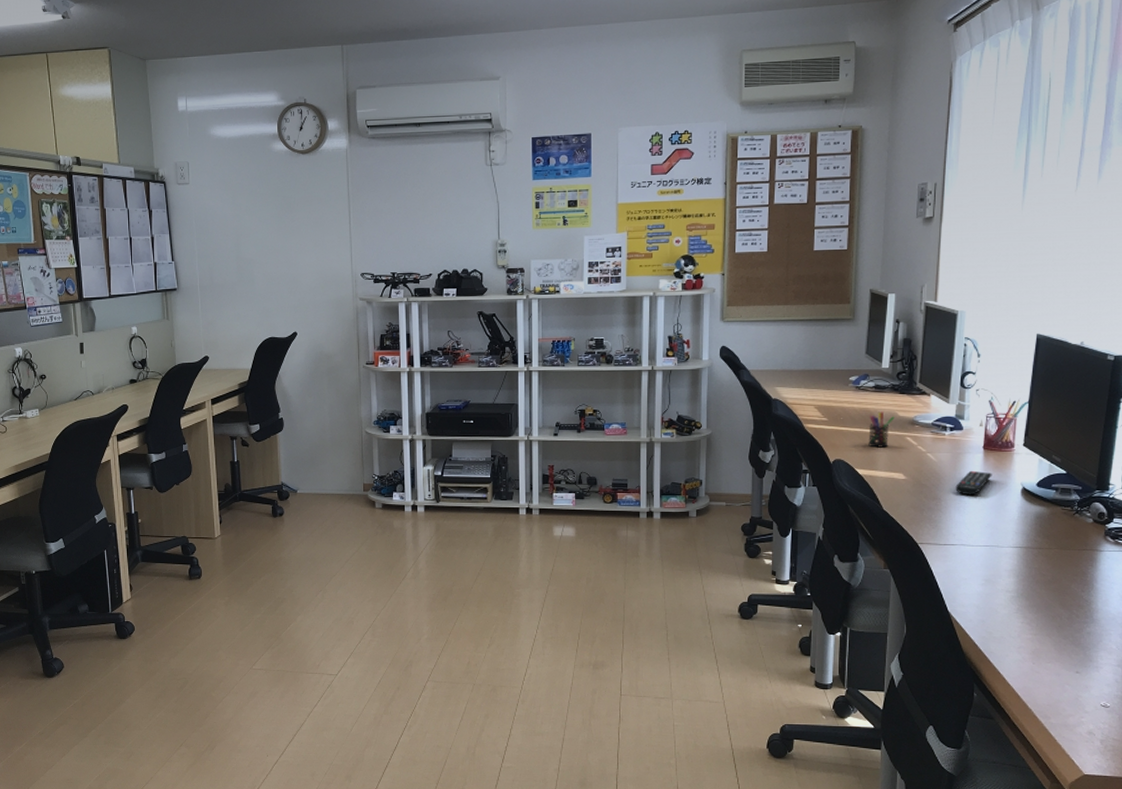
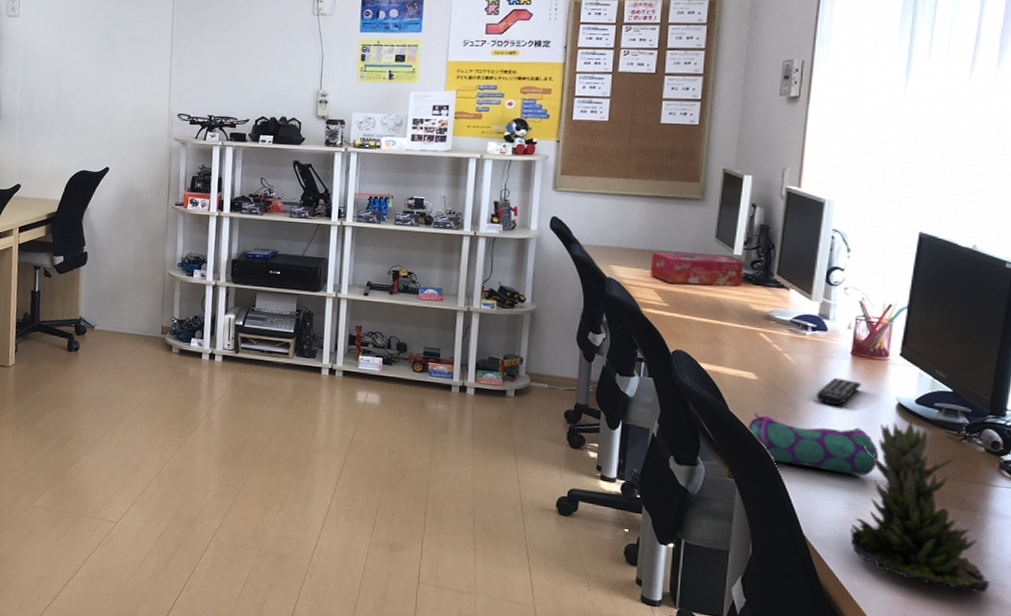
tissue box: none [810,369,891,399] -> present [649,251,744,287]
pen holder: present [868,411,895,448] -> none [715,302,747,342]
pencil case: none [898,508,1007,554] -> present [747,411,878,476]
succulent plant: none [987,502,1099,643] -> present [851,420,990,594]

